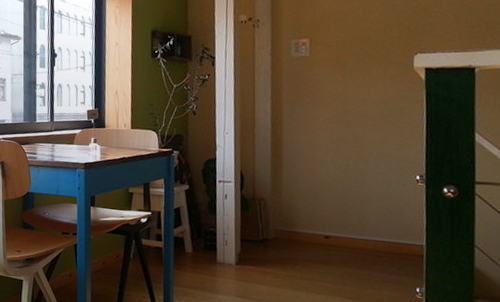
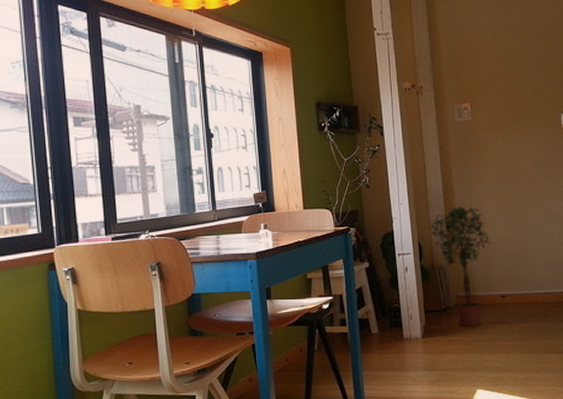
potted tree: none [253,140,319,263] -> present [429,205,491,327]

